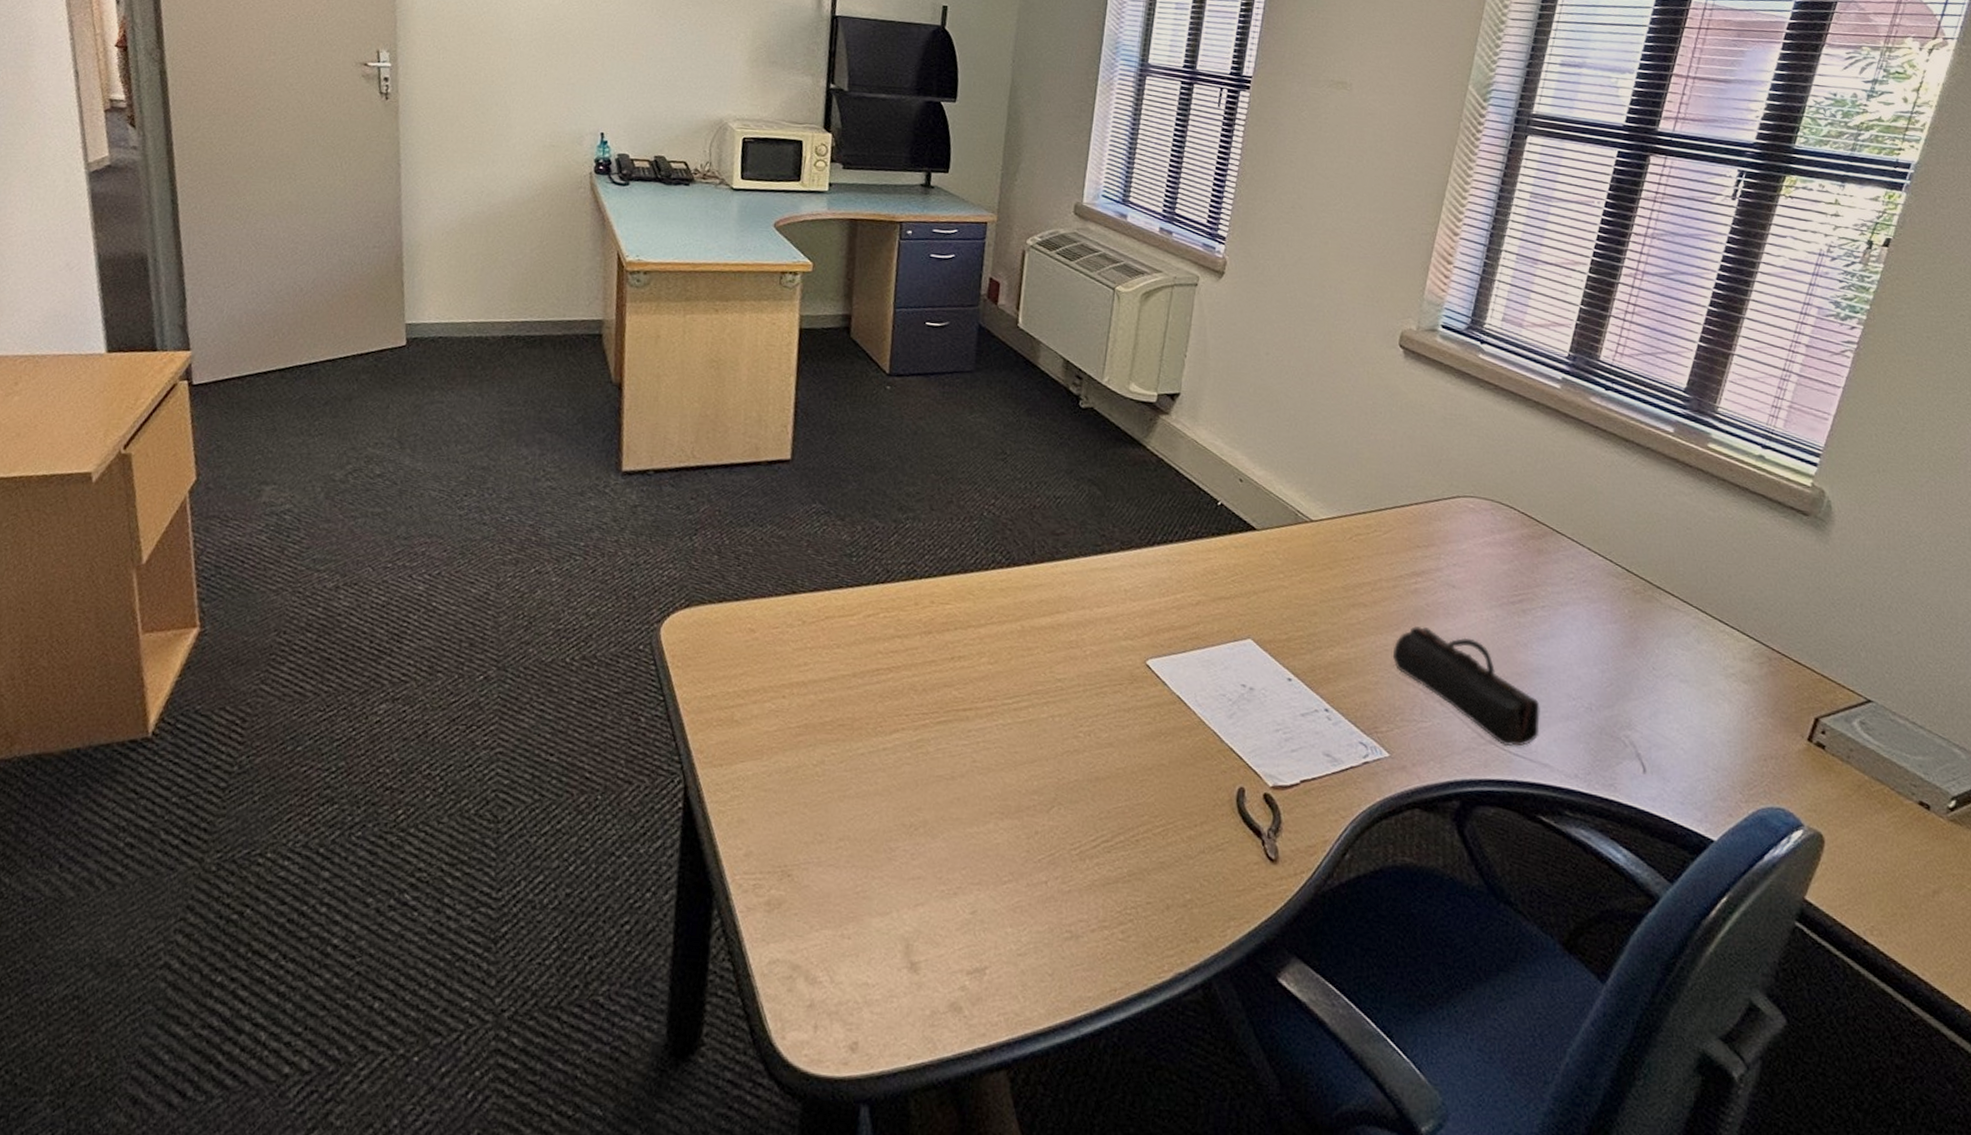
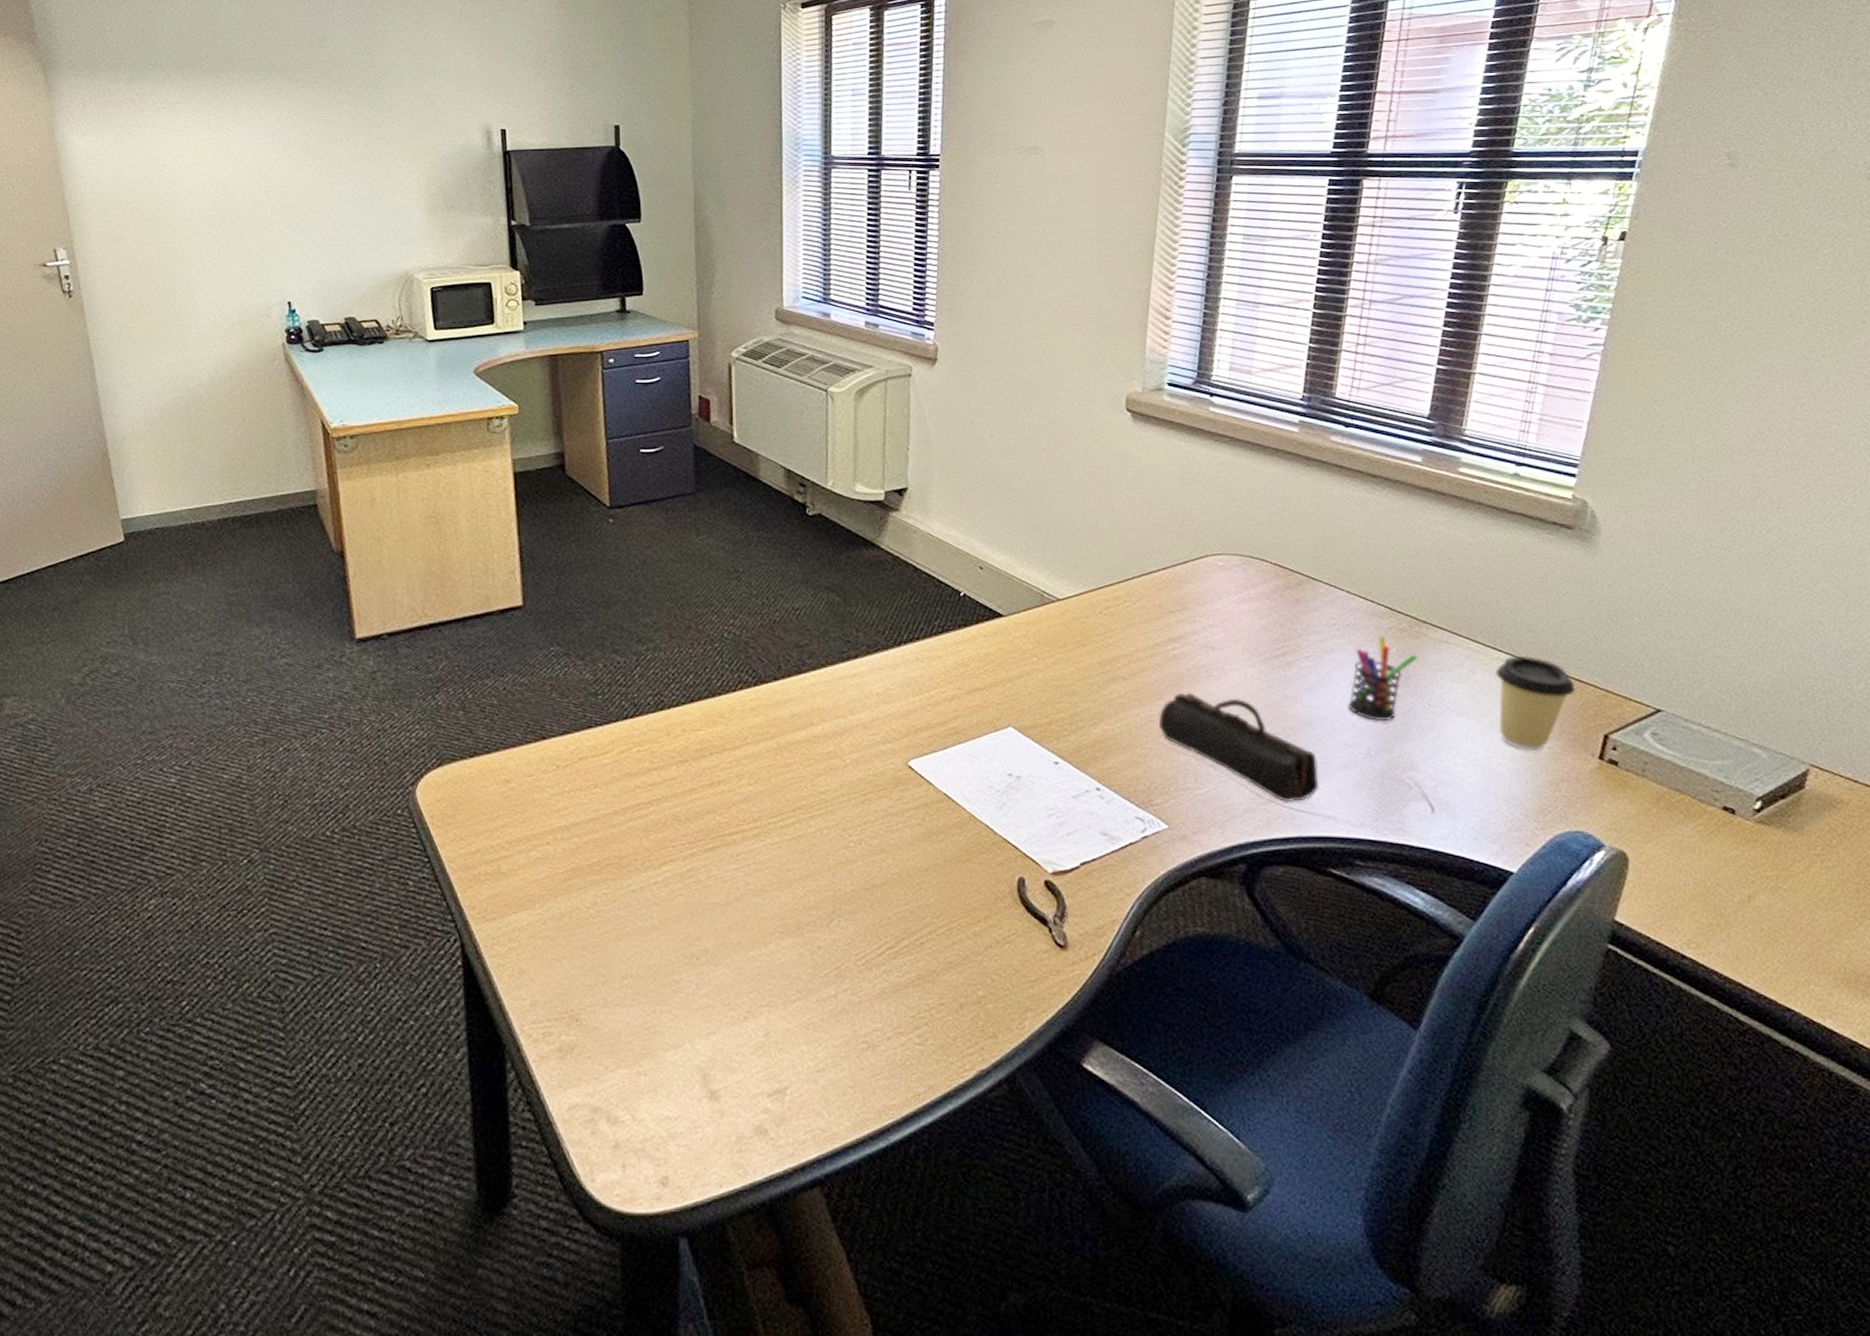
pen holder: none [1576,595,1648,679] -> present [1348,635,1418,721]
coffee cup: none [1717,631,1794,726] -> present [1495,656,1576,751]

